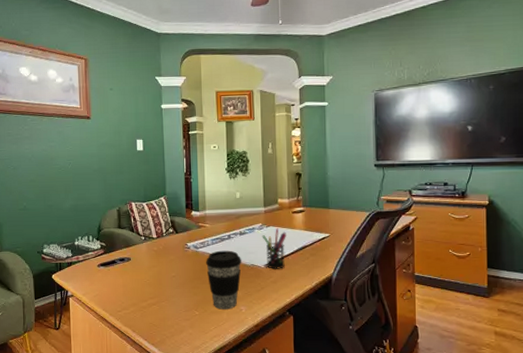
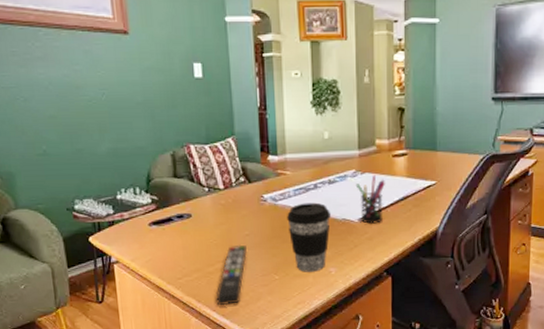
remote control: none [147,284,173,336] -> present [216,244,247,306]

